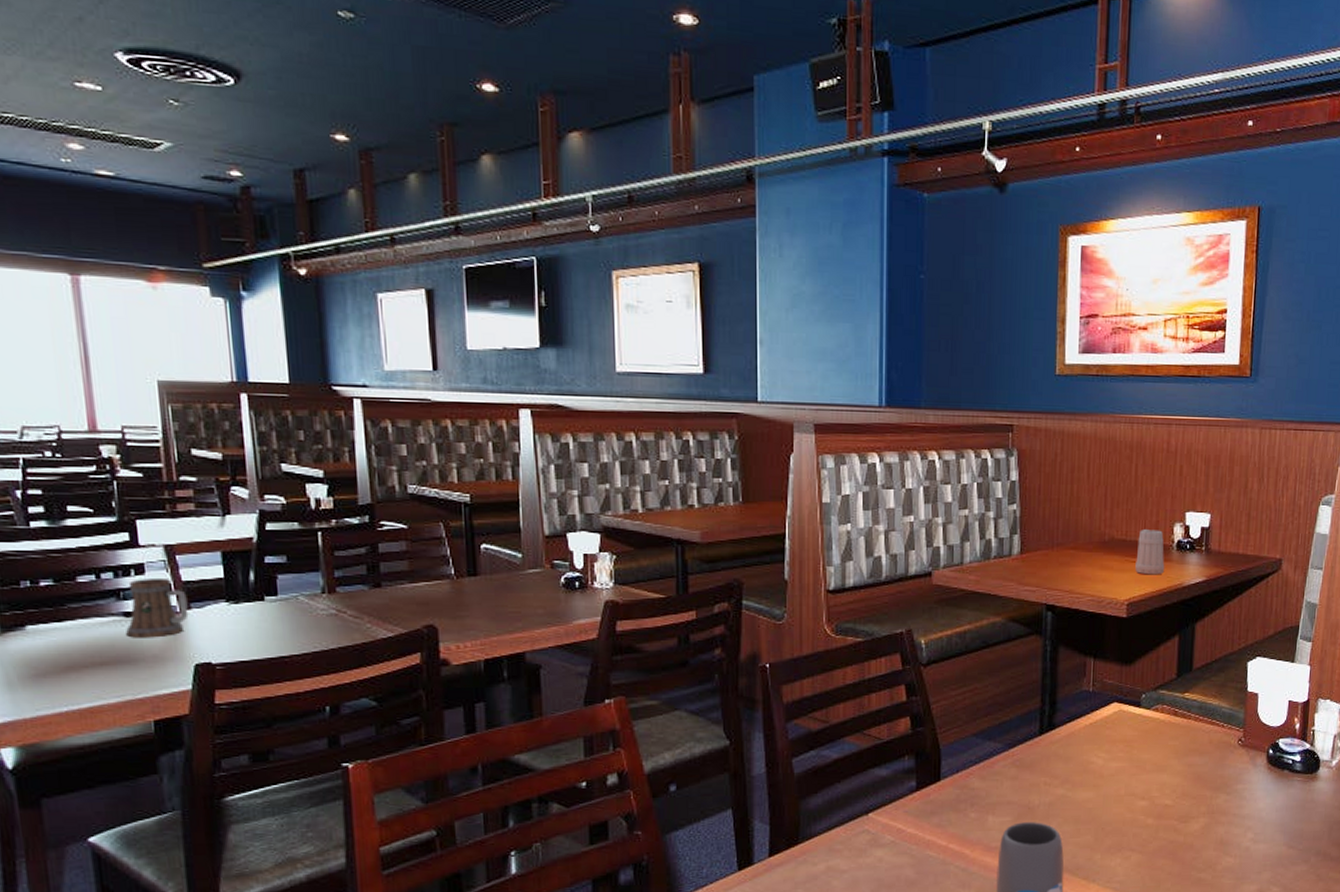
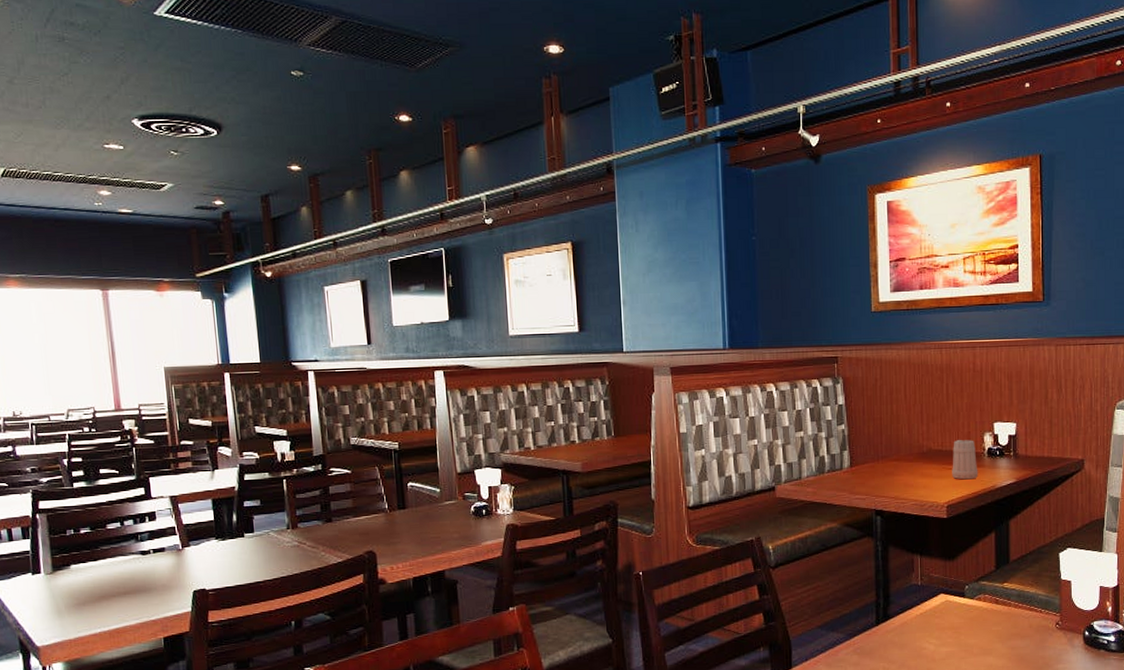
beer mug: present [126,579,189,638] -> none [143,523,188,572]

